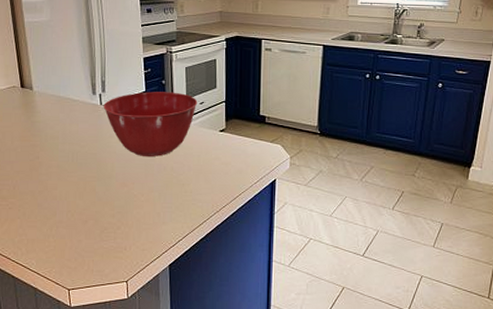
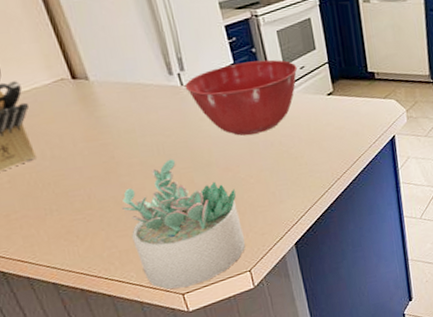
succulent plant: none [35,167,127,284] -> present [121,159,245,289]

